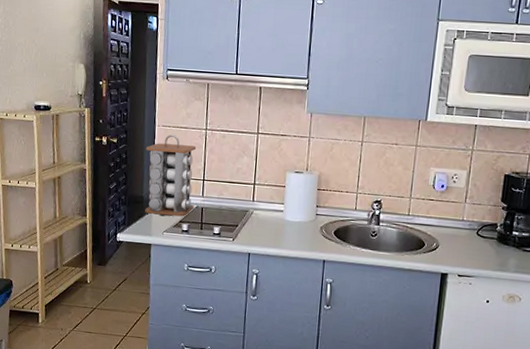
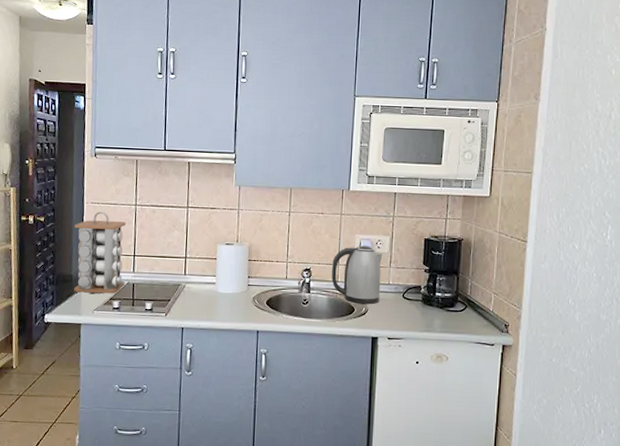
kettle: none [402,179,459,240] -> present [332,245,383,305]

